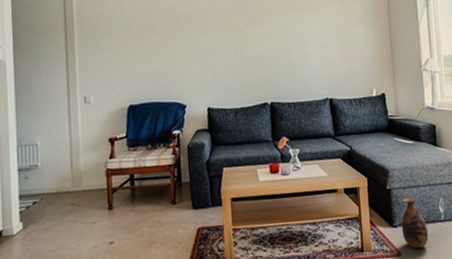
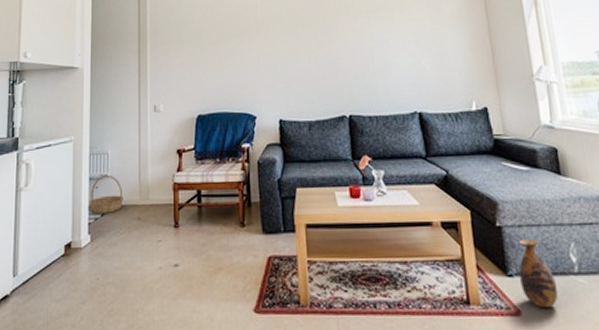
basket: none [19,165,56,202] -> present [89,175,123,214]

